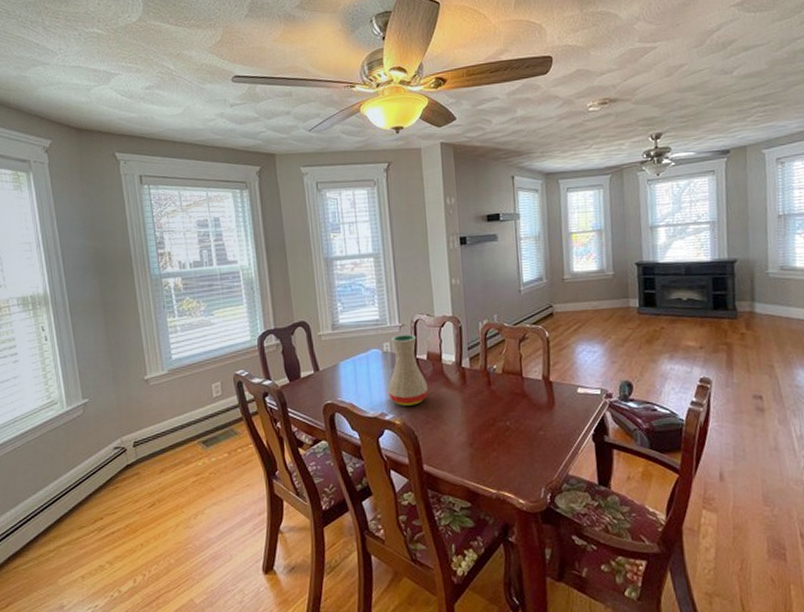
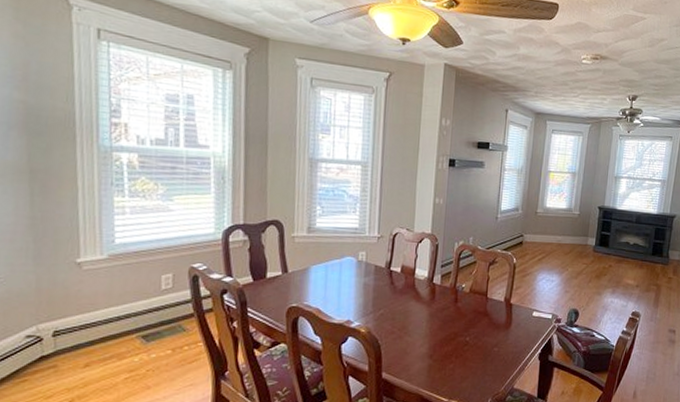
vase: present [388,335,429,406] -> none [357,246,398,315]

